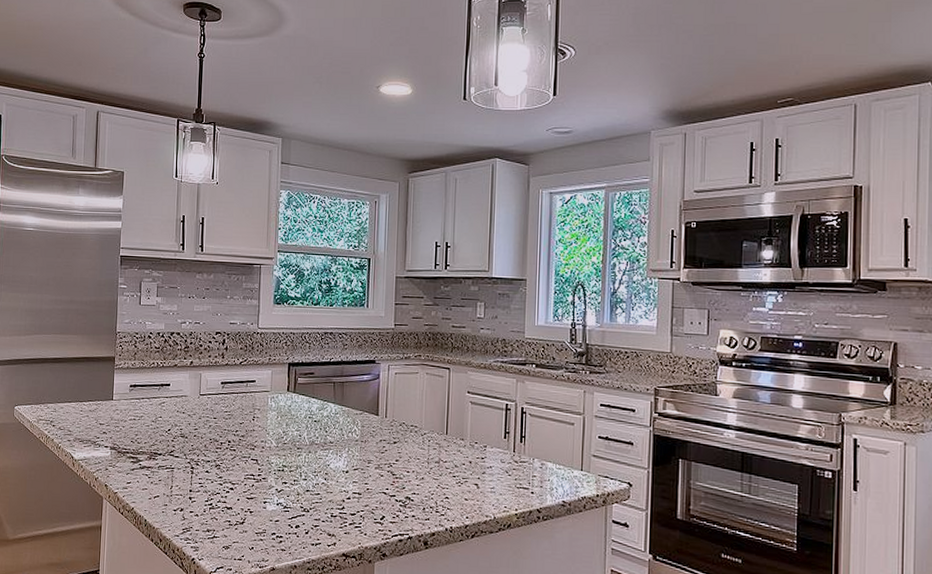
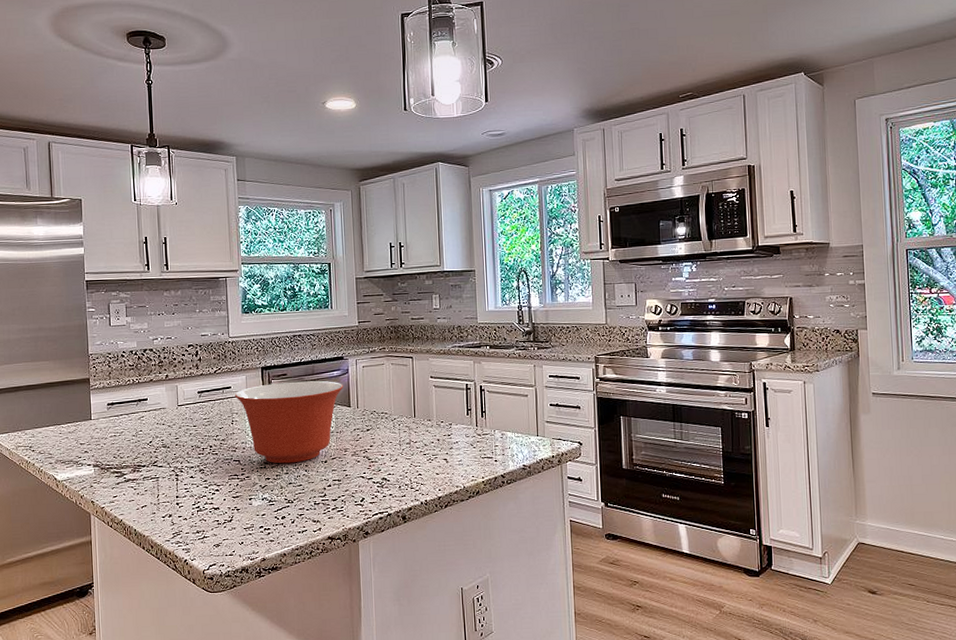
mixing bowl: none [258,381,373,470] -> present [234,380,343,464]

